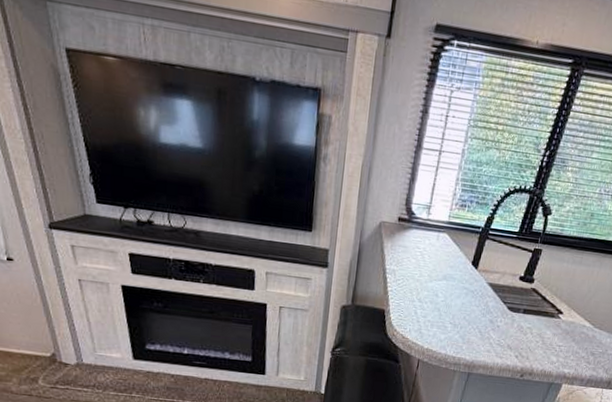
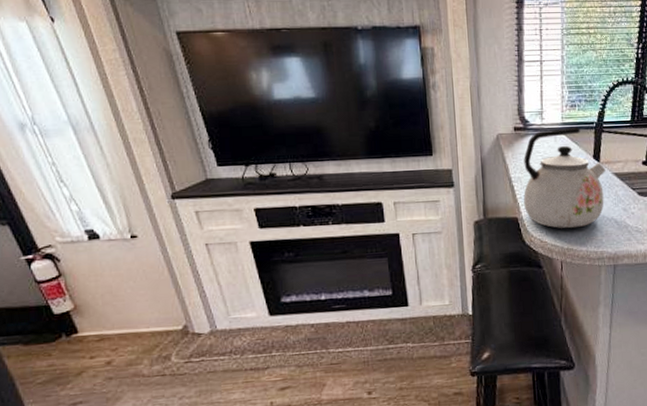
kettle: none [393,226,482,331] -> present [524,126,606,229]

